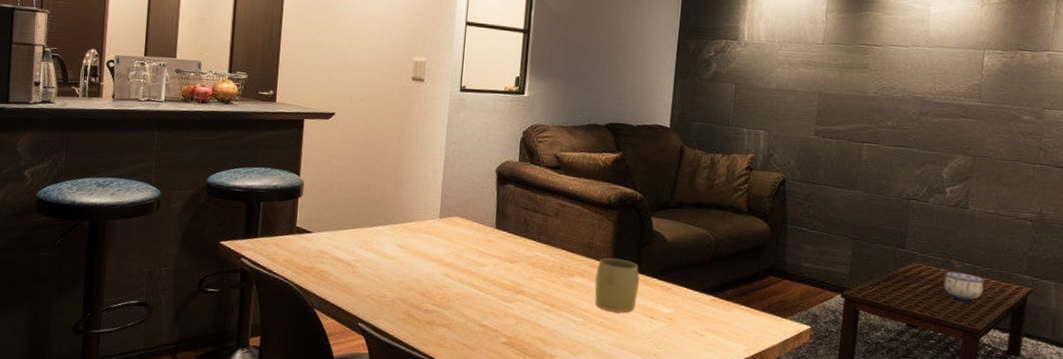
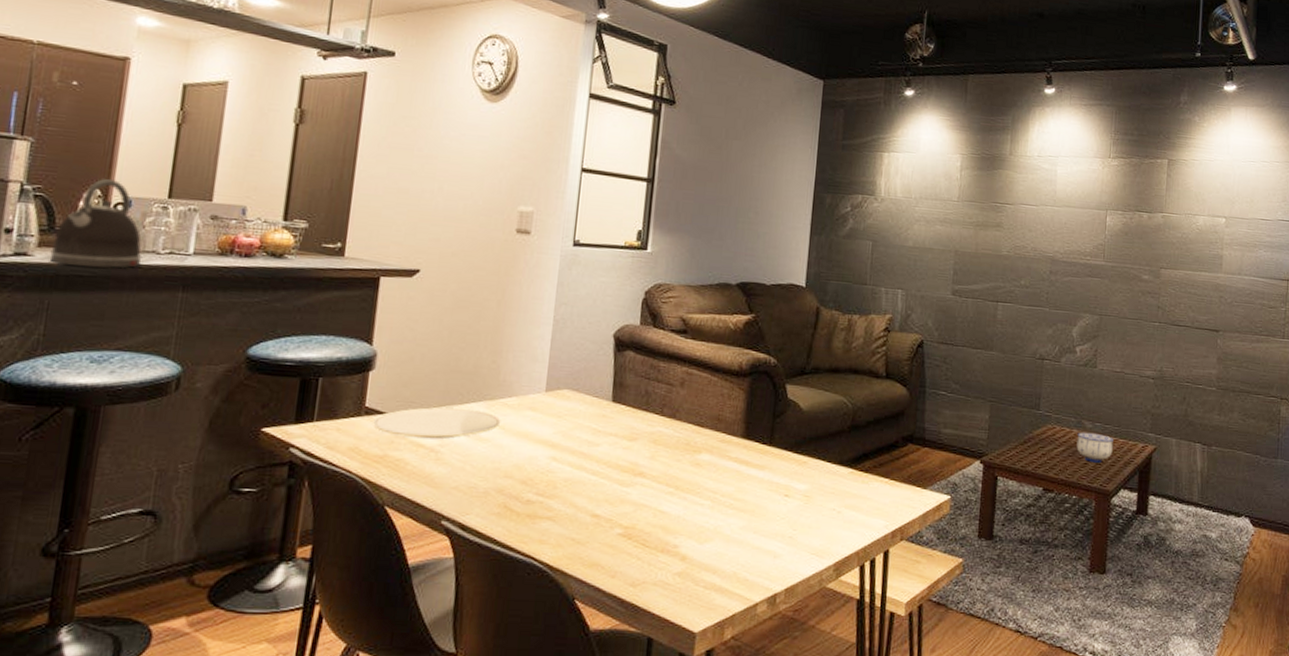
kettle: none [66,40,129,113] -> present [50,177,142,269]
plate: none [303,228,404,255] -> present [373,407,501,439]
mug: present [594,257,640,313] -> none [724,430,773,492]

